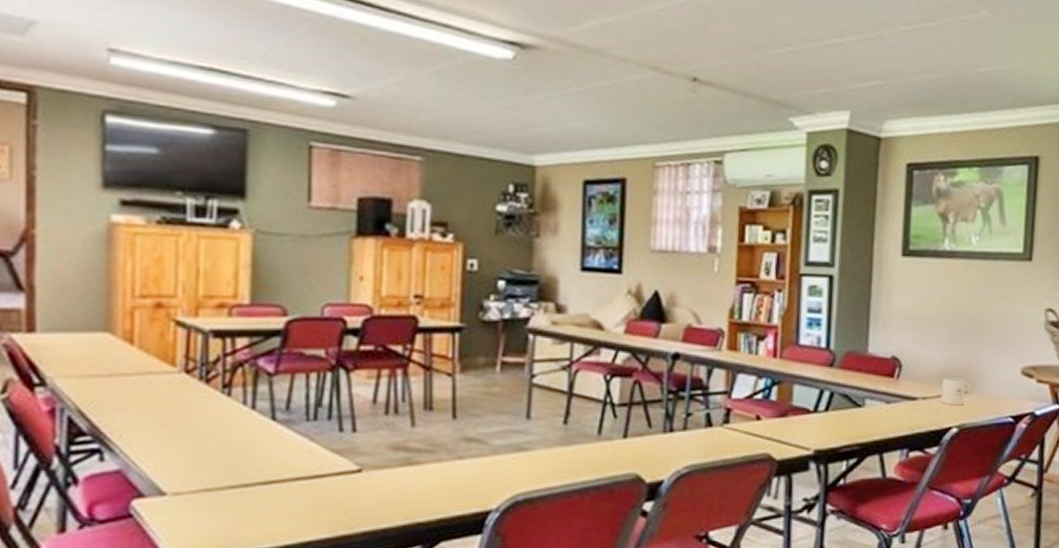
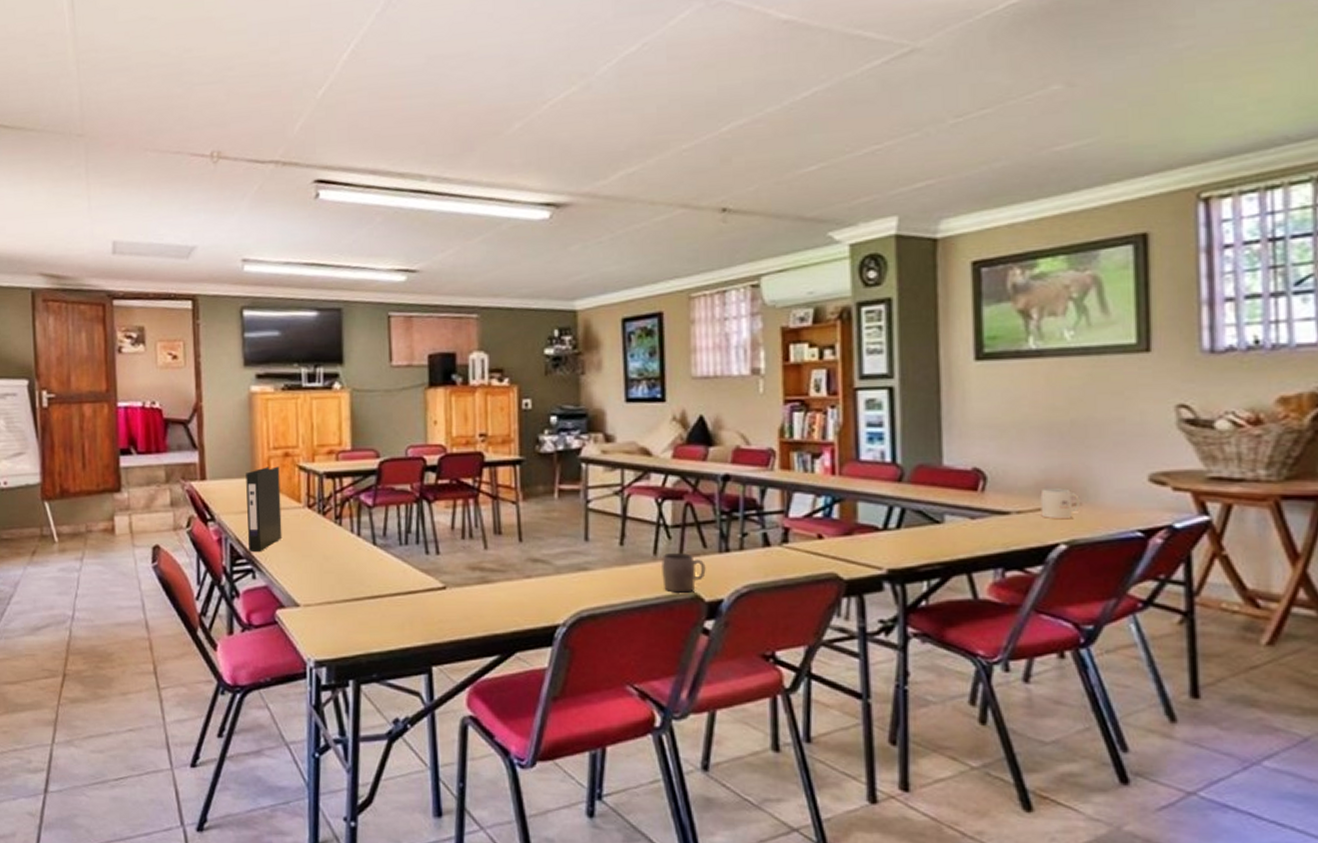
binder: none [96,319,147,426] -> present [246,466,282,551]
mug: none [604,432,649,474] -> present [660,552,706,593]

